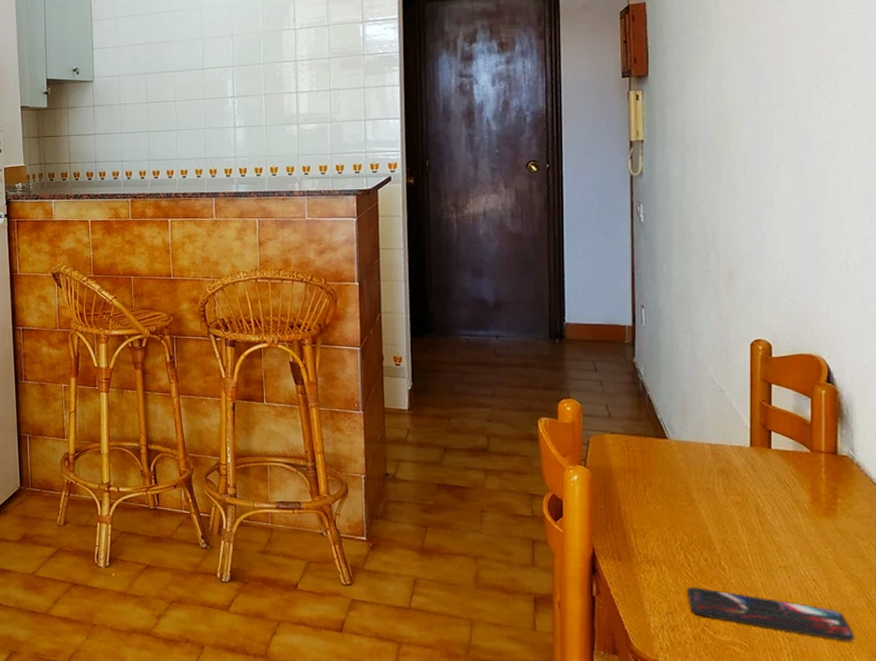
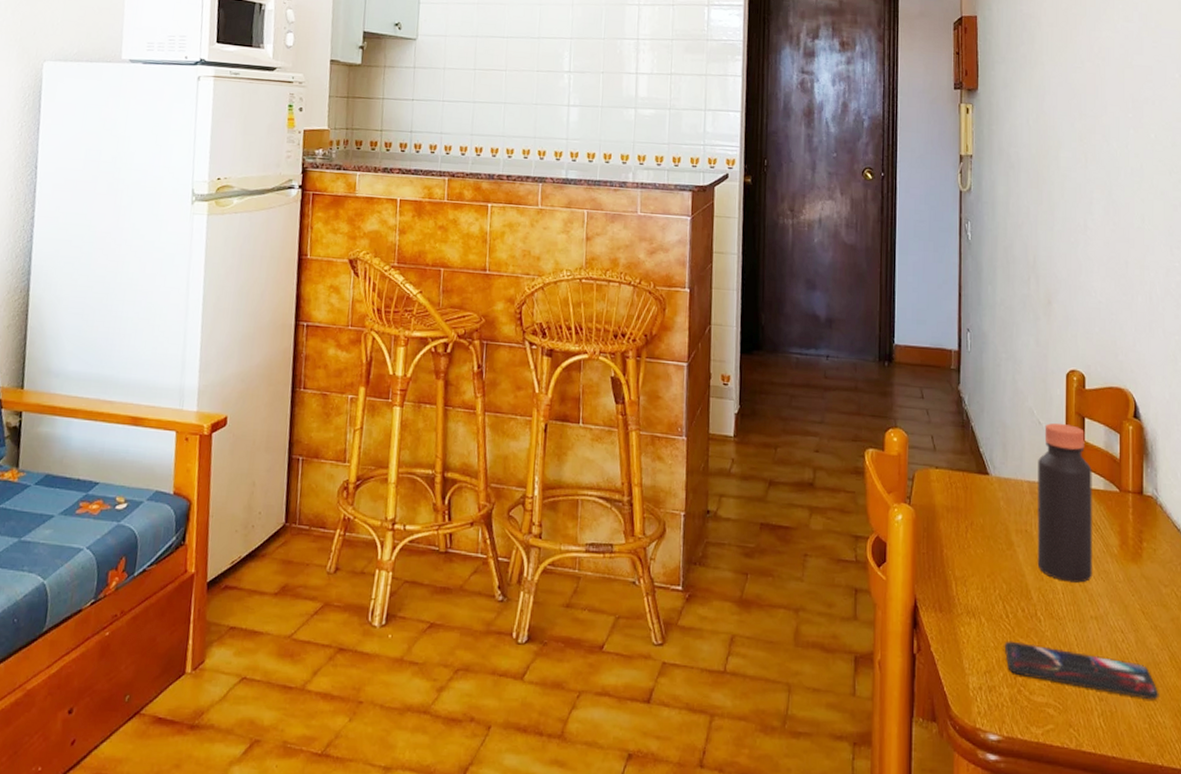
bottle: none [720,389,780,536] -> present [1037,423,1092,583]

